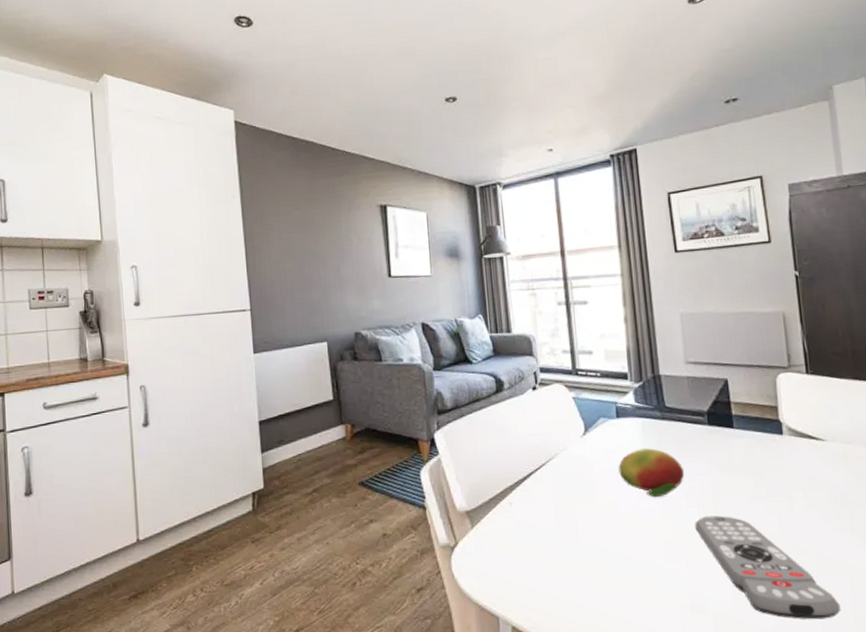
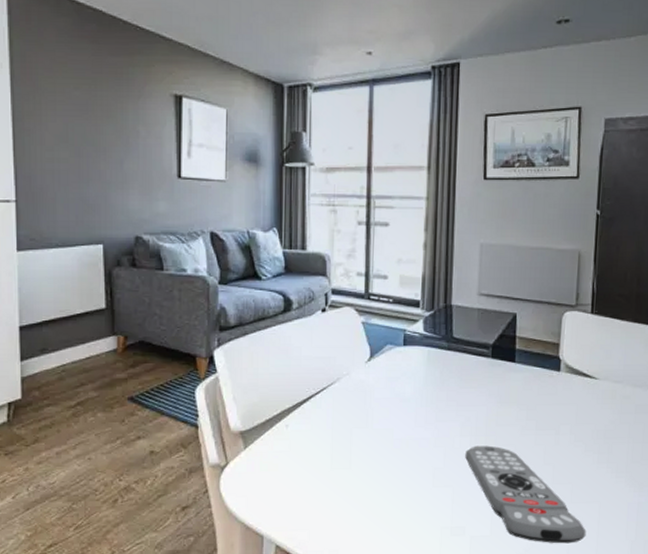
fruit: present [618,448,685,498] -> none [399,378,463,426]

